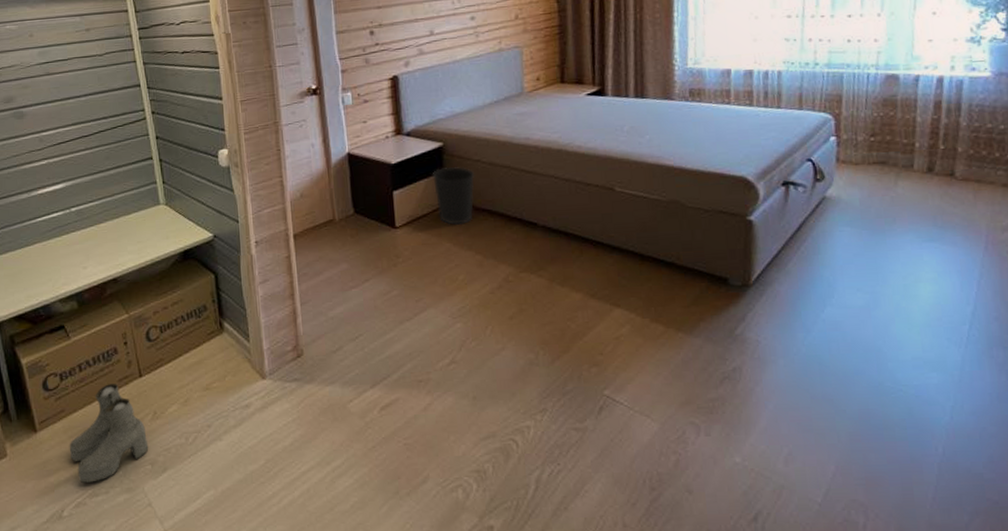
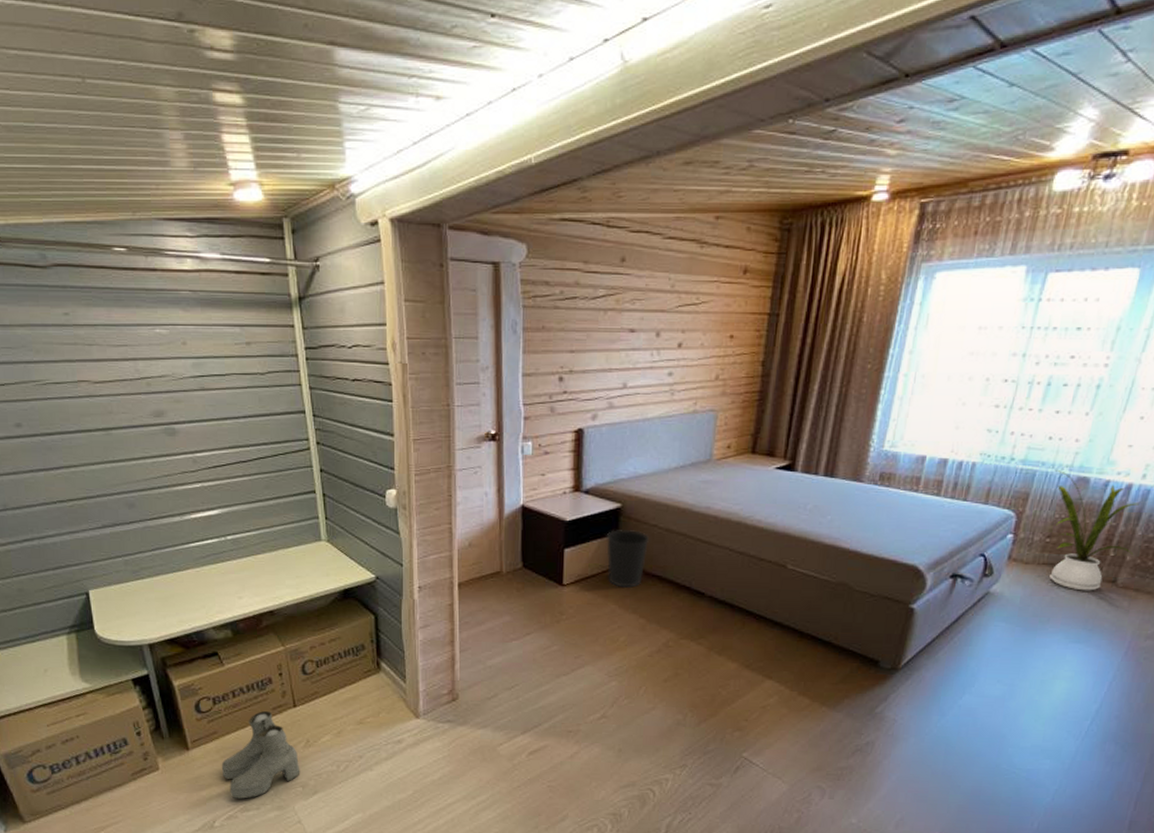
house plant: none [861,69,964,187] -> present [1049,469,1139,591]

